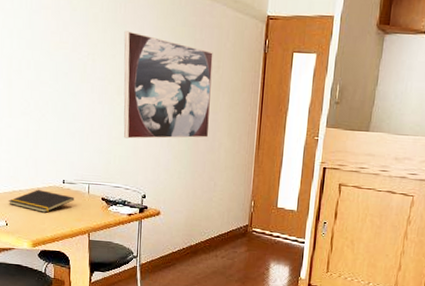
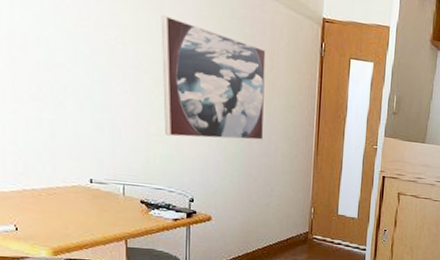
notepad: present [8,190,74,213] -> none [17,189,106,216]

